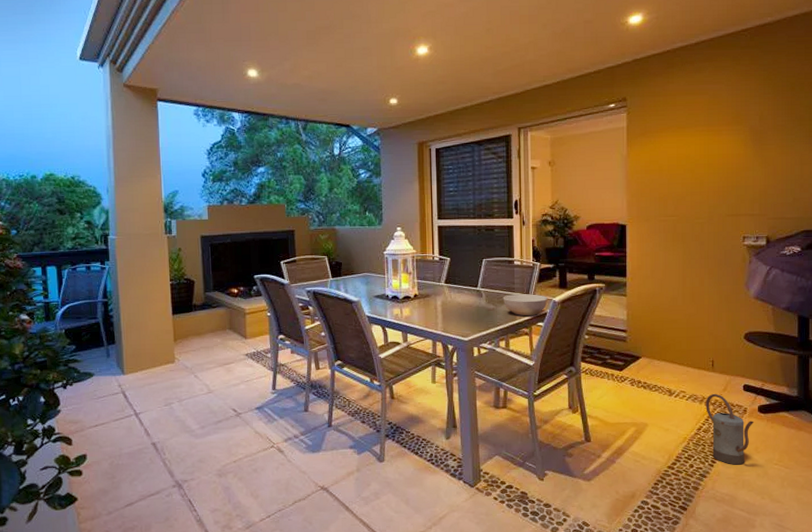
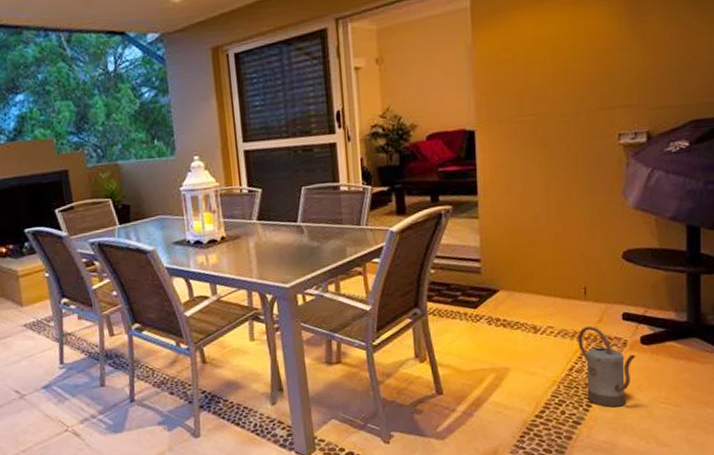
bowl: present [502,294,549,316] -> none [328,224,385,252]

